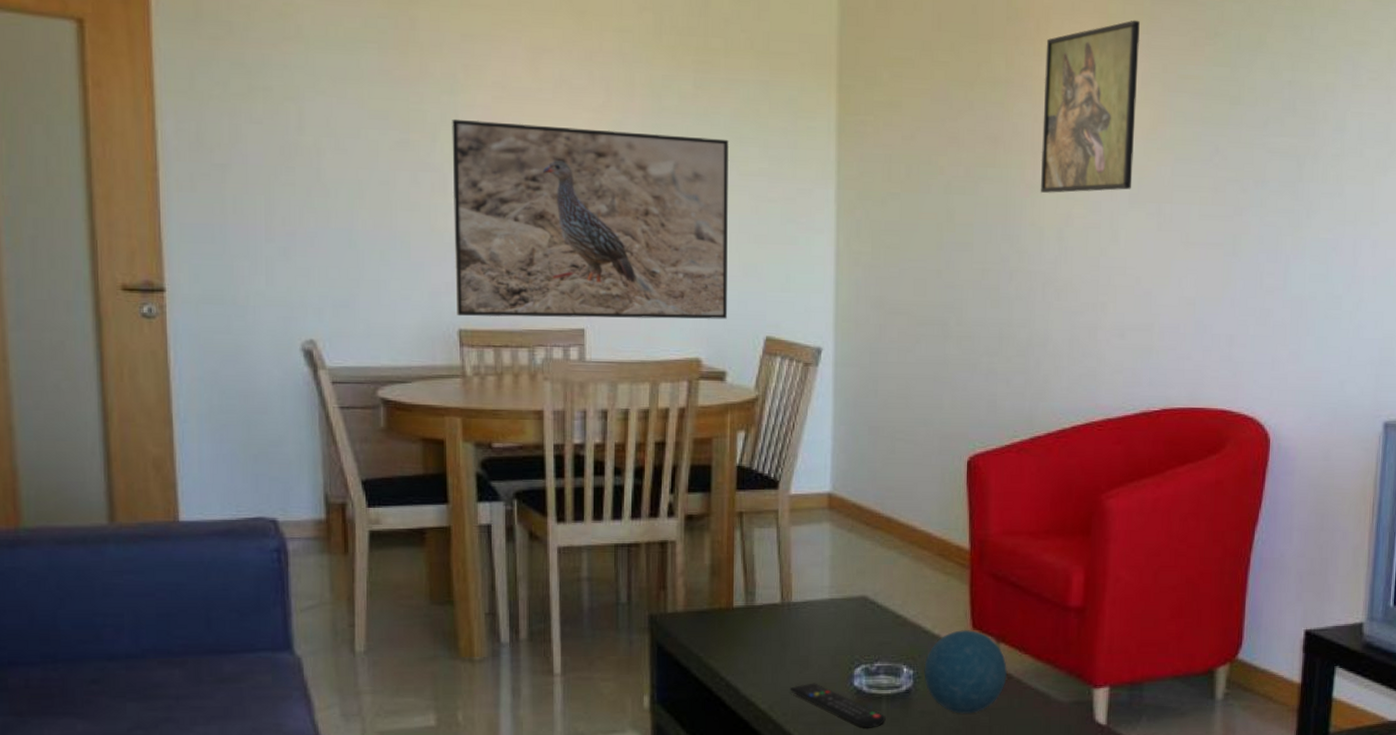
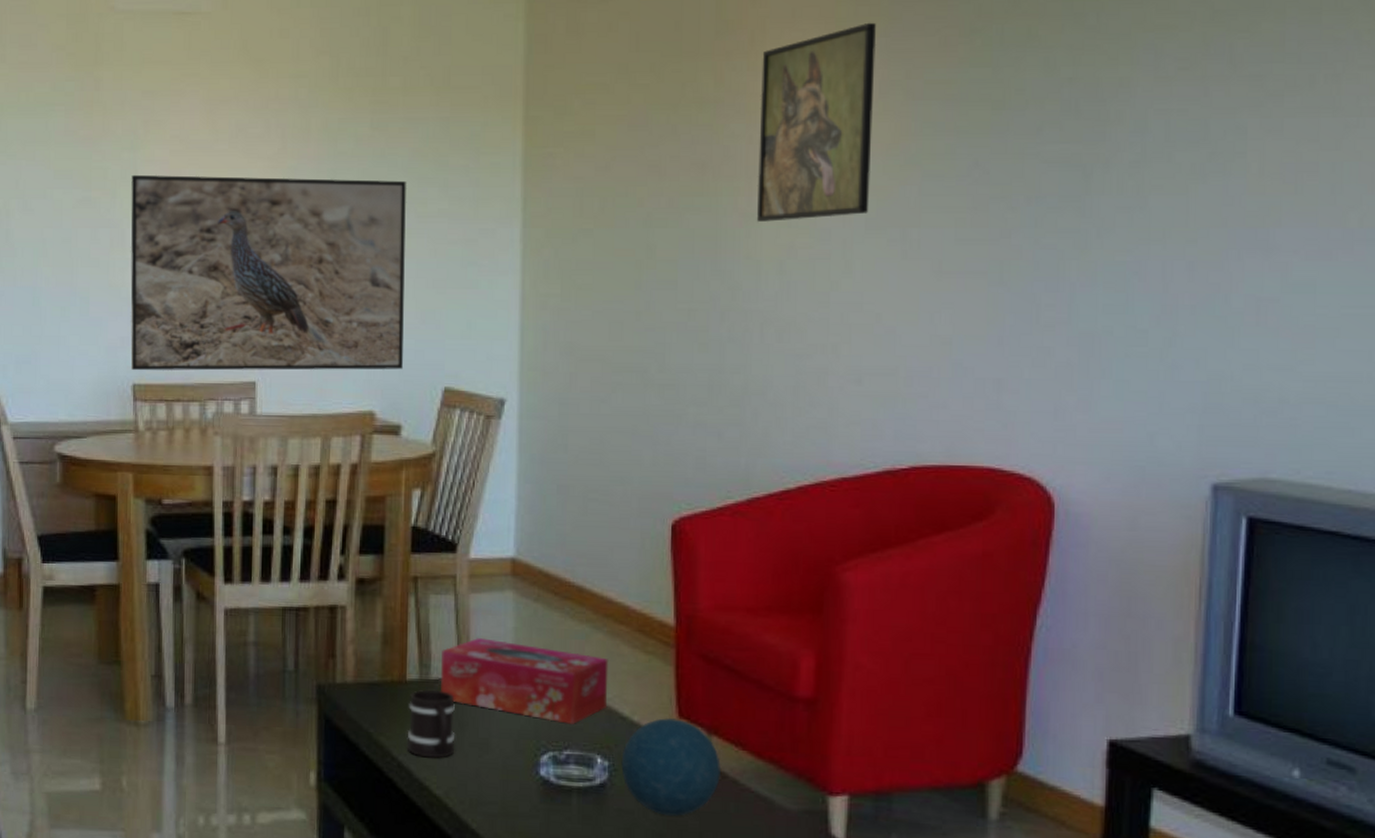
mug: none [734,614,778,676] -> present [406,689,455,758]
tissue box: none [764,566,913,639] -> present [440,638,609,724]
remote control: present [790,683,886,729] -> none [468,769,576,826]

